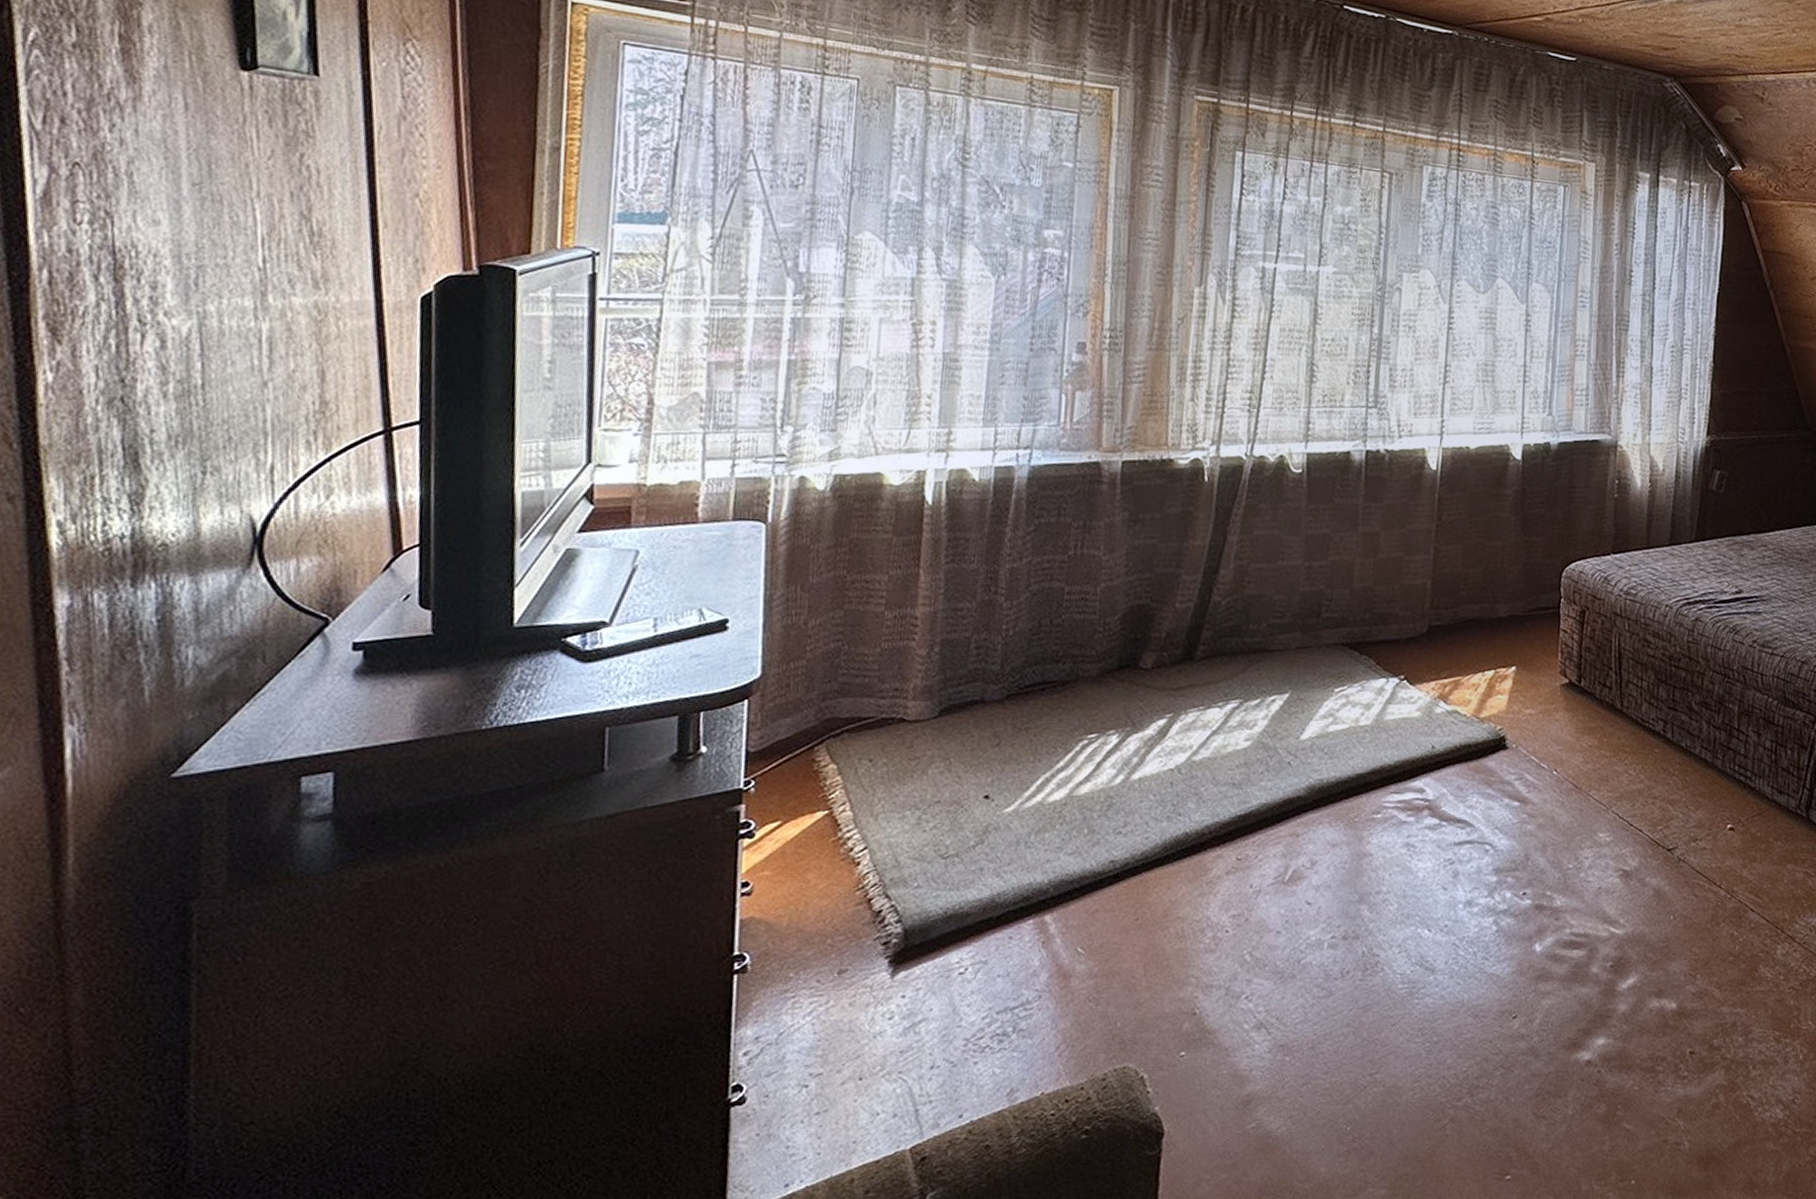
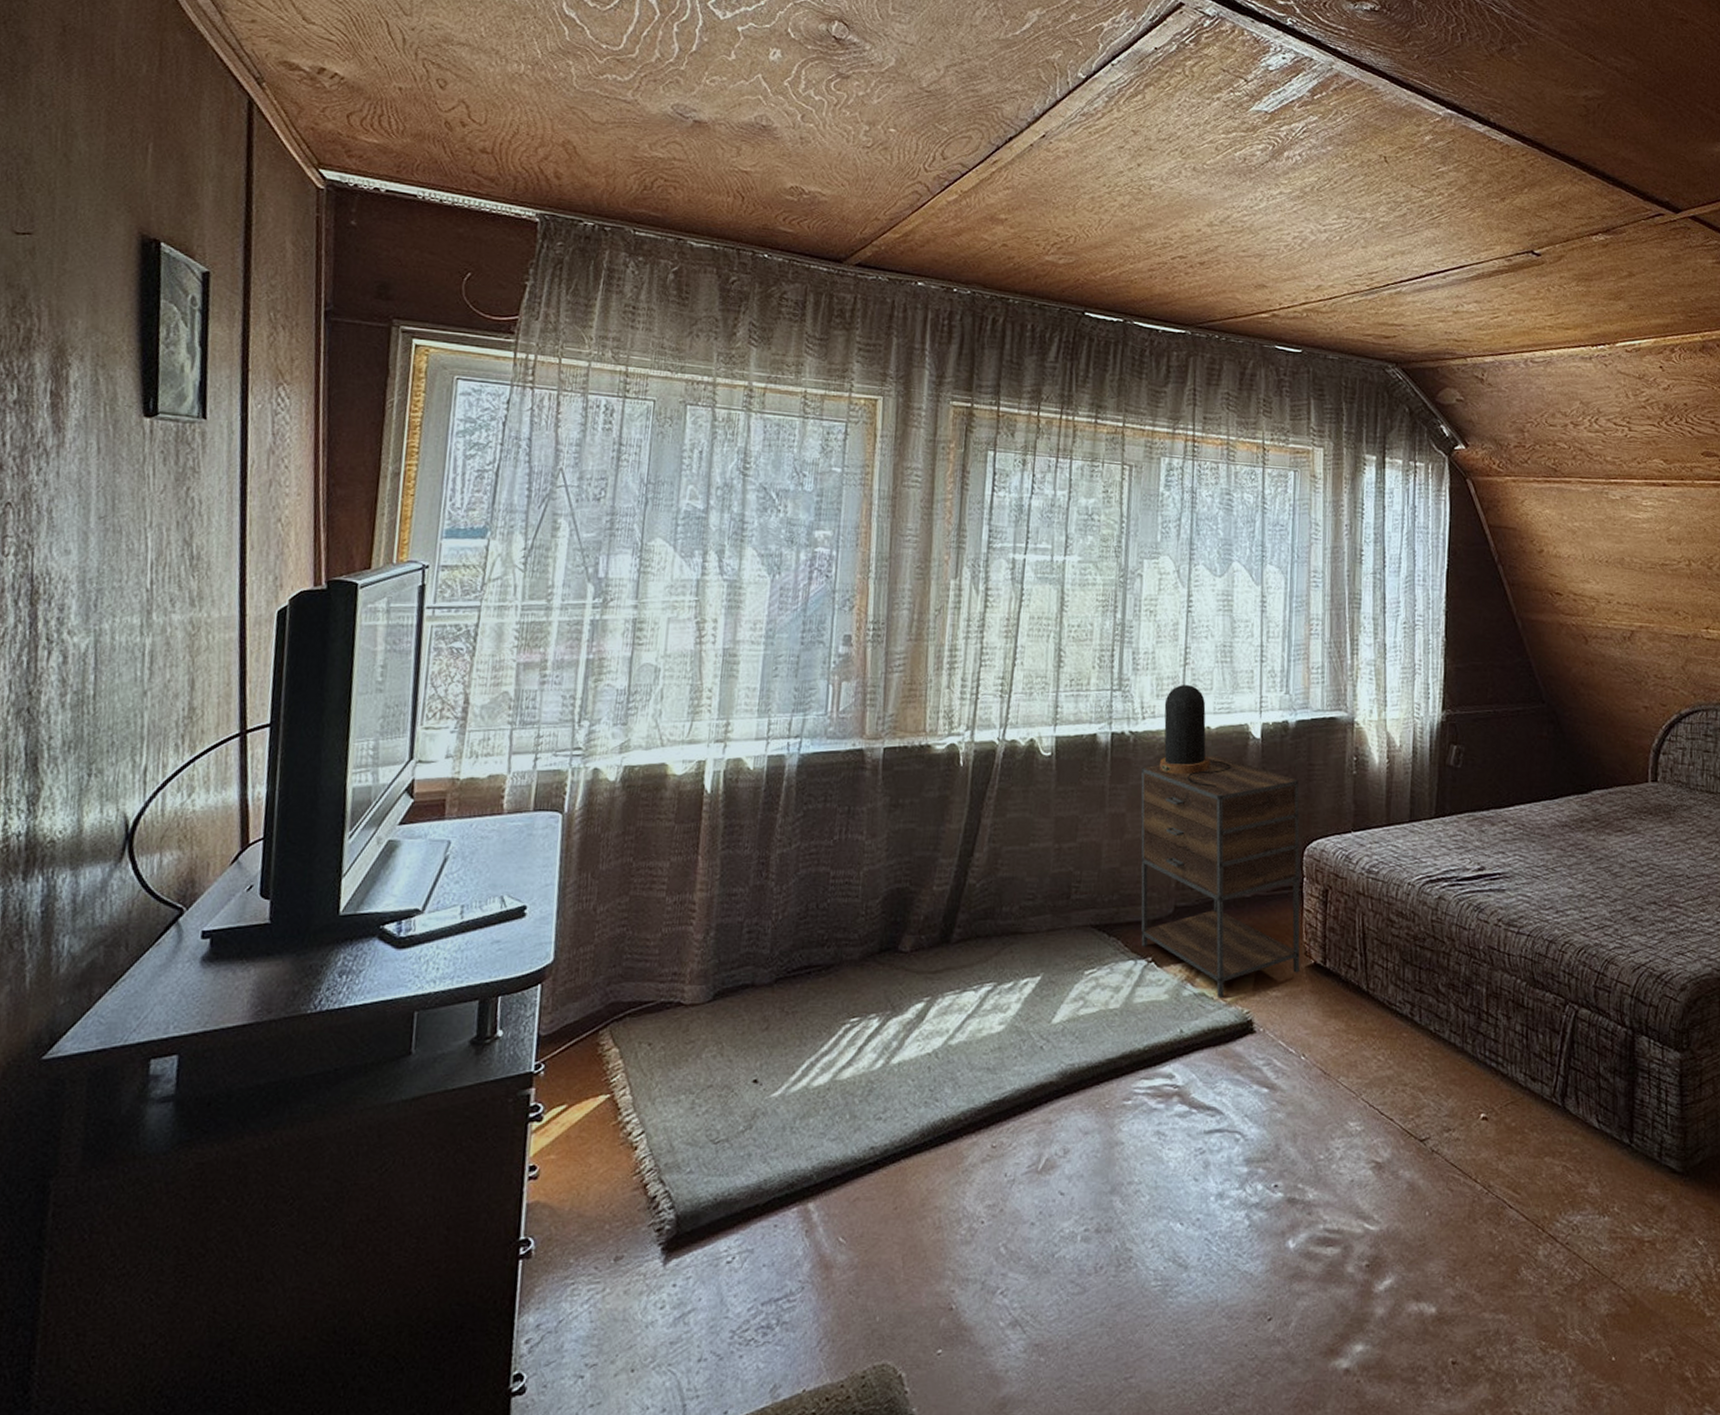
nightstand: none [1393,475,1560,716] -> present [1141,754,1300,999]
table lamp: none [1416,402,1490,508] -> present [1160,684,1232,787]

